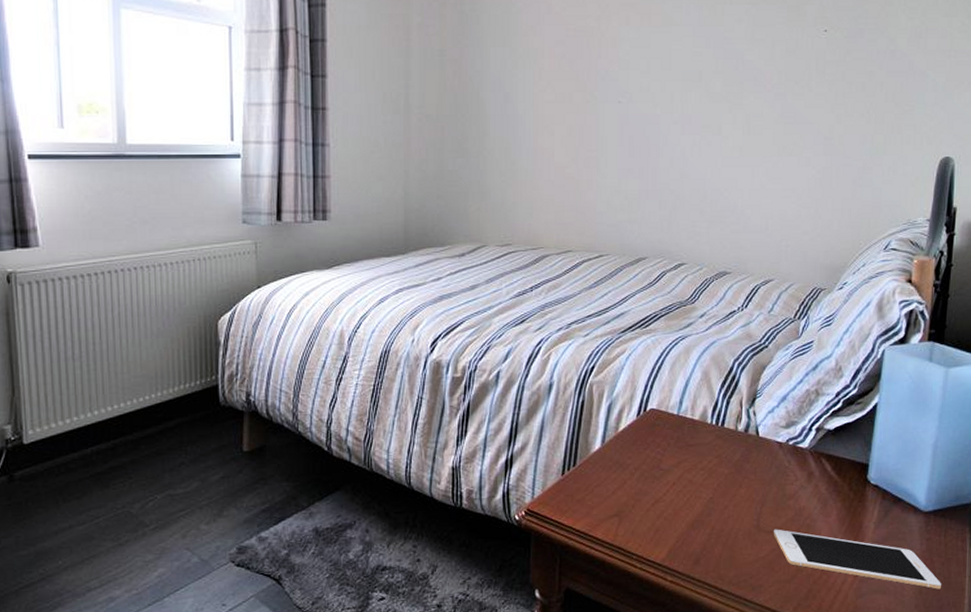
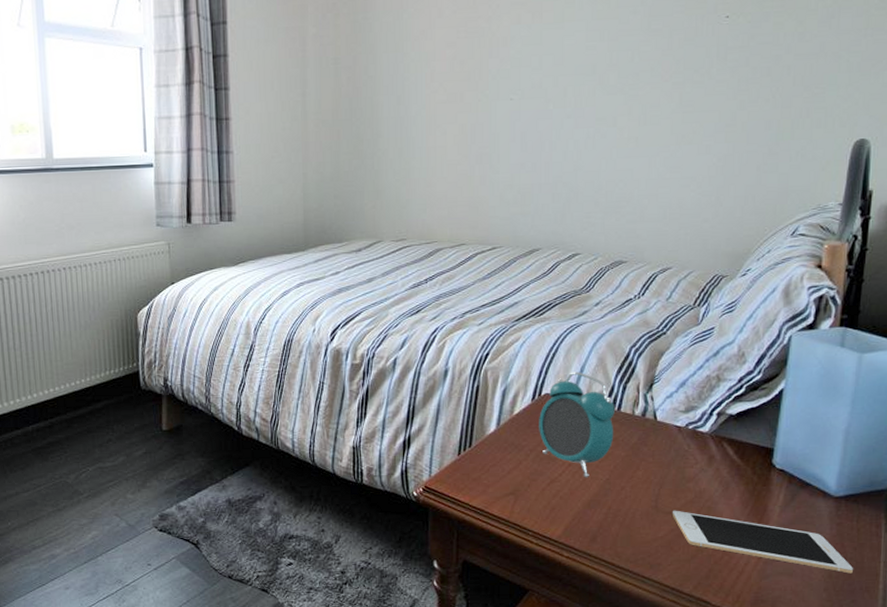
alarm clock: none [644,386,718,497] -> present [539,371,615,478]

